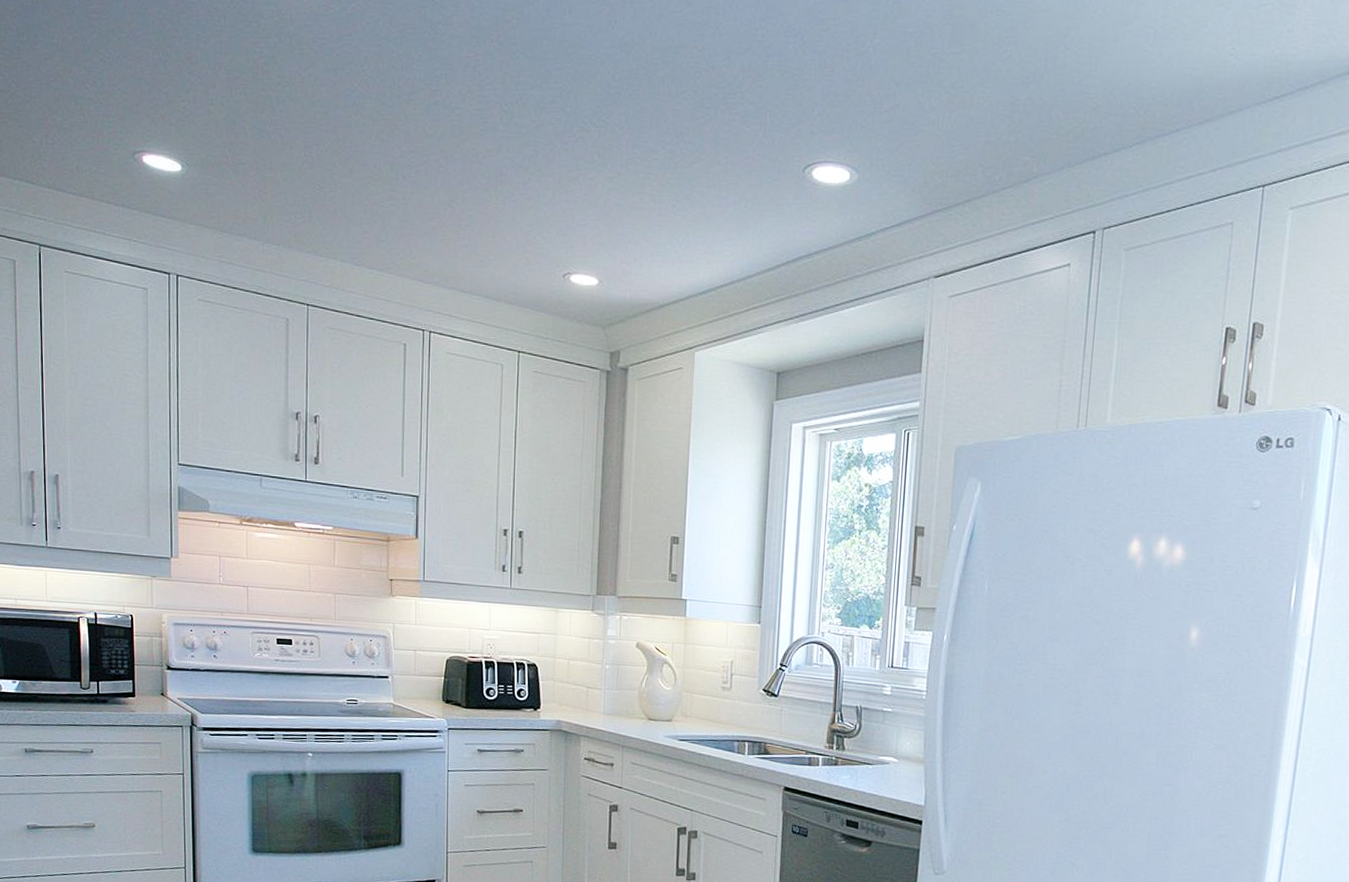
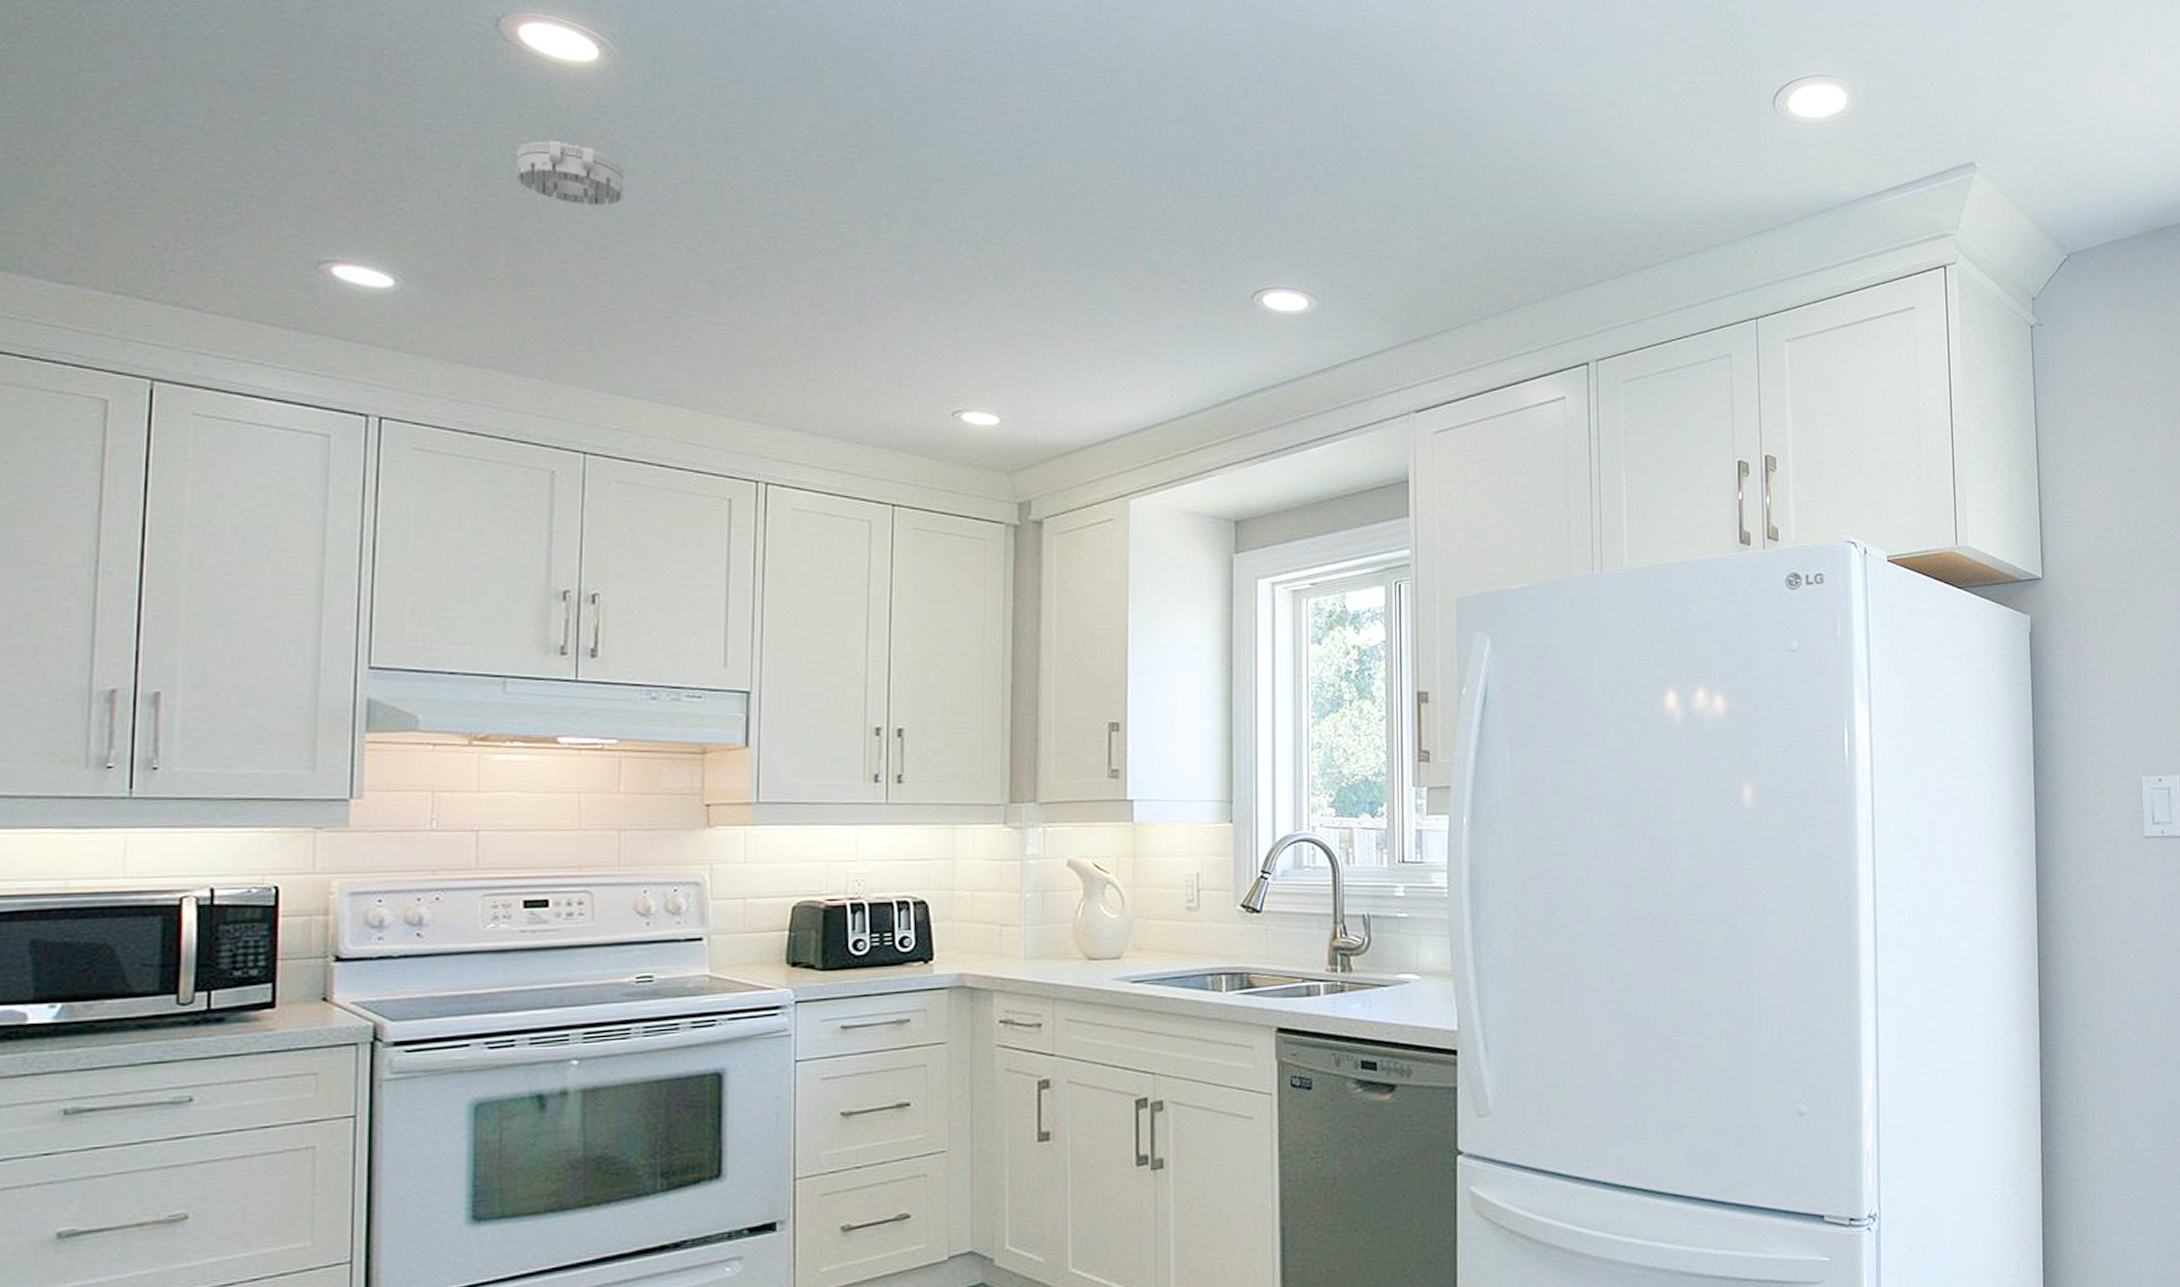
smoke detector: none [257,45,330,101] -> present [516,140,624,206]

